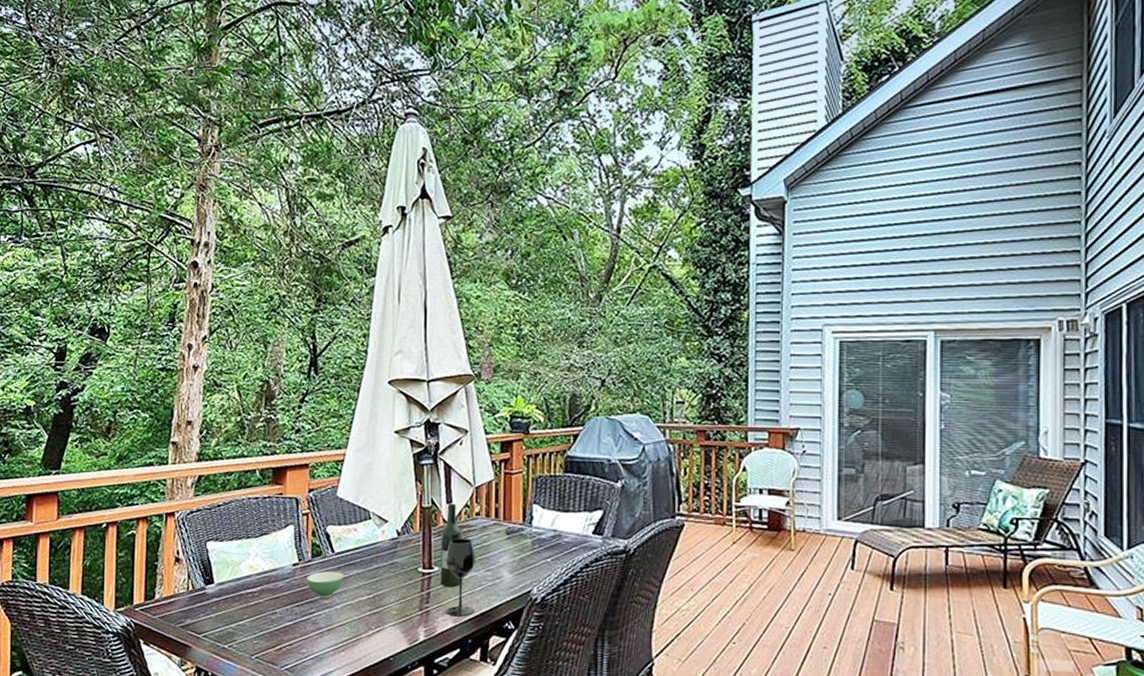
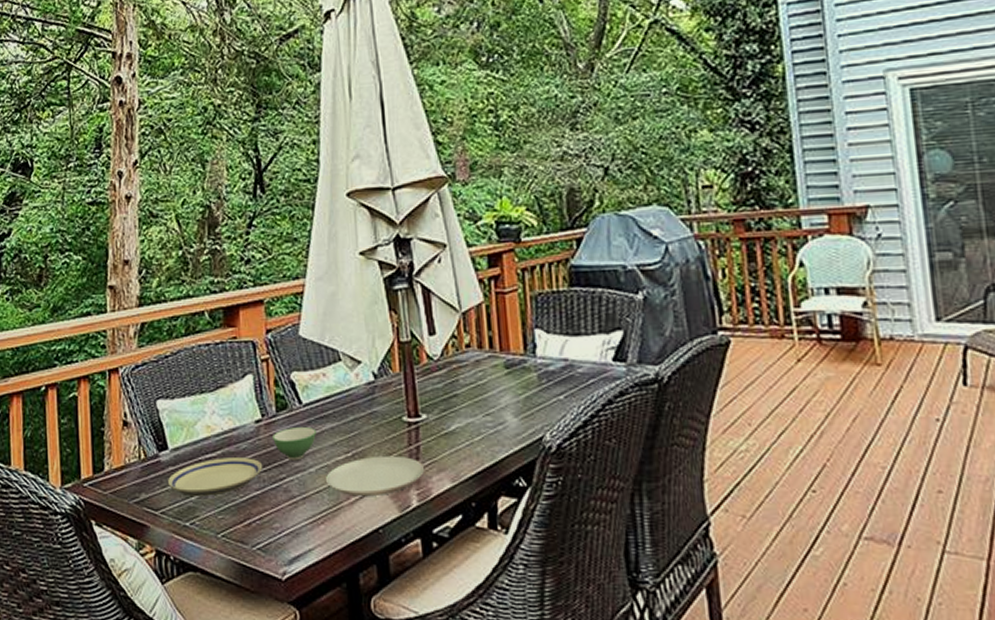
plate: none [212,593,296,624] -> present [168,457,263,496]
plate: none [349,598,433,631] -> present [326,455,425,497]
wine bottle: present [440,503,462,587] -> none [426,334,455,437]
wineglass: present [446,538,476,617] -> none [434,377,477,475]

